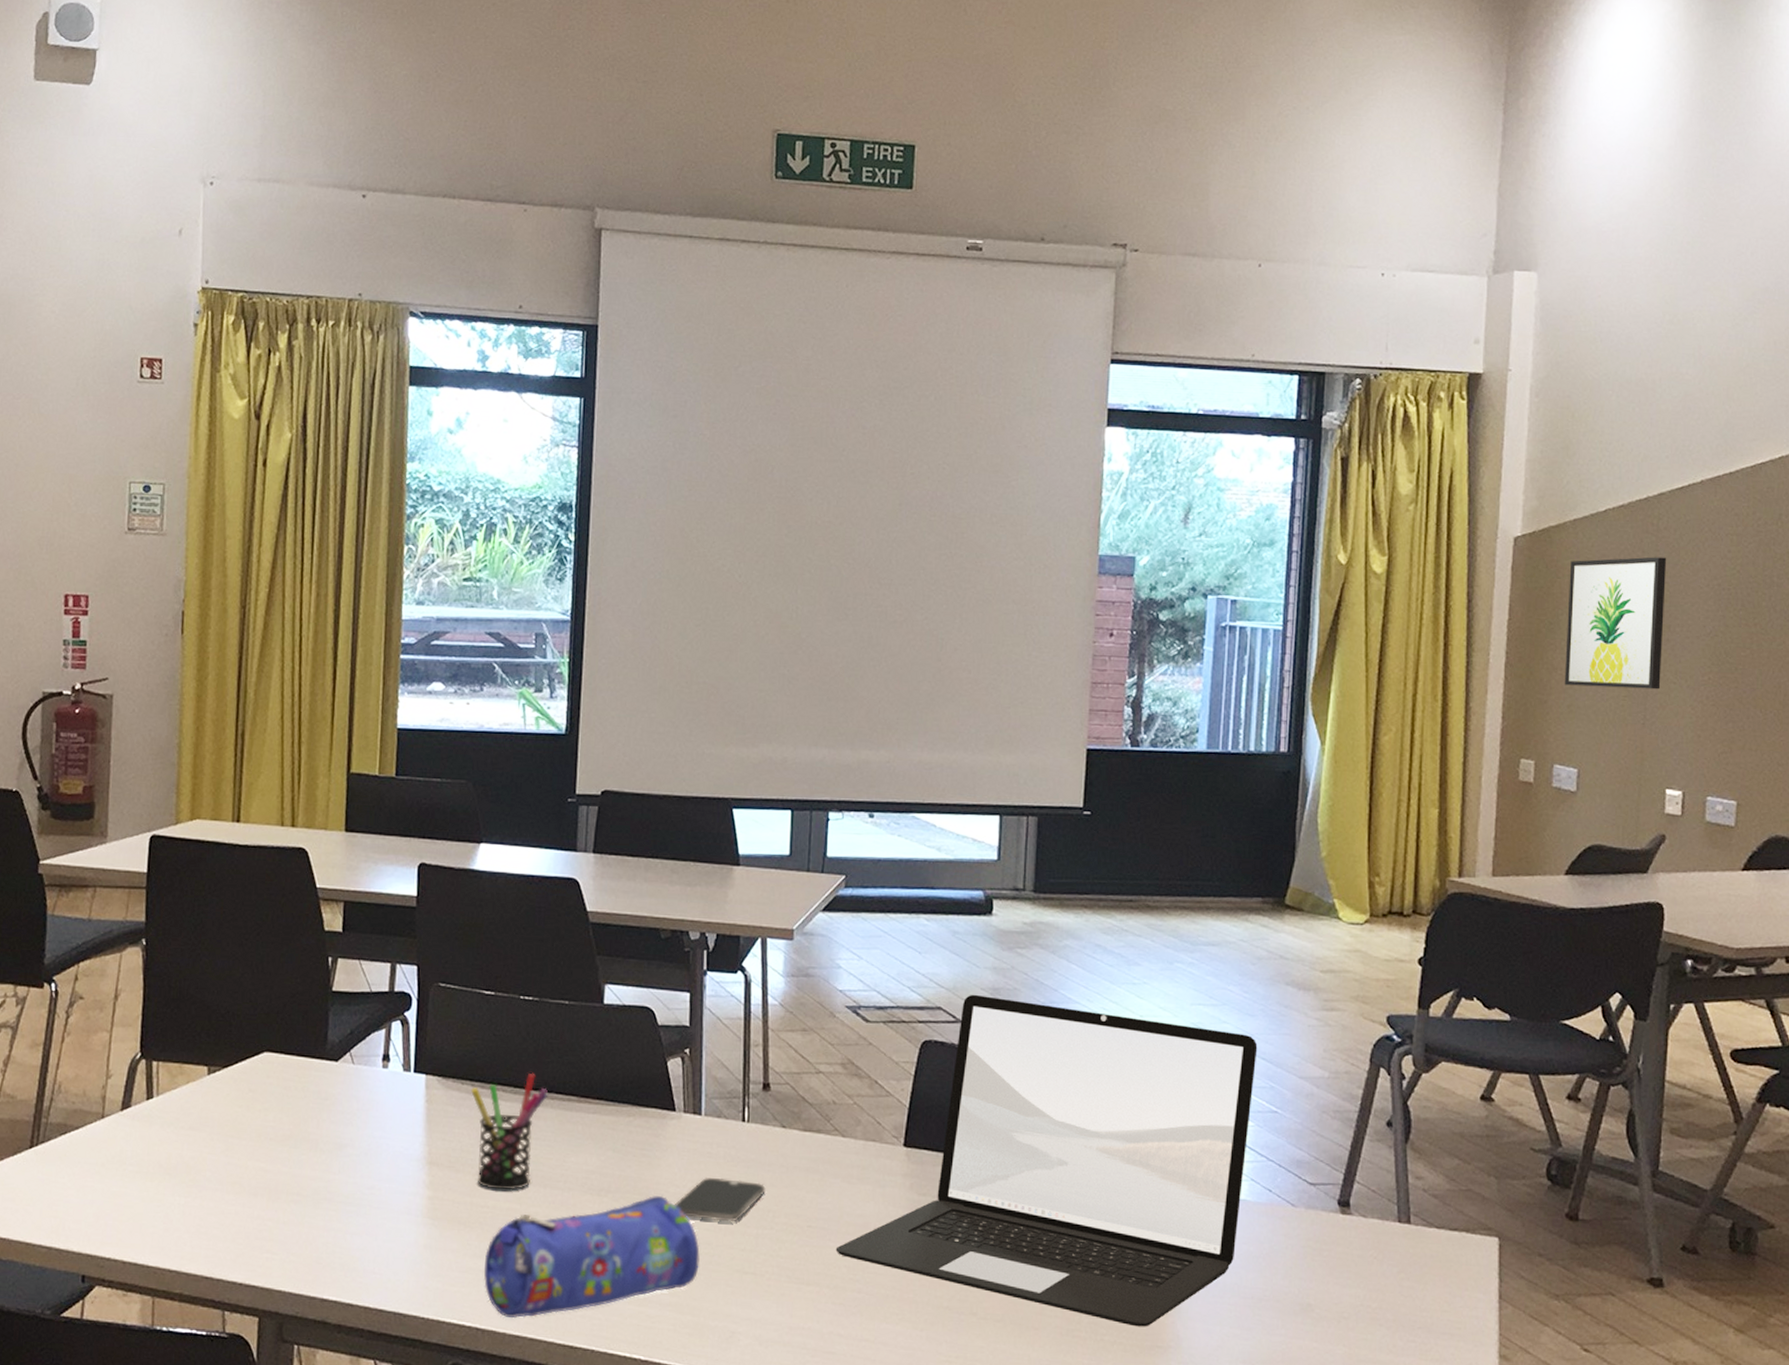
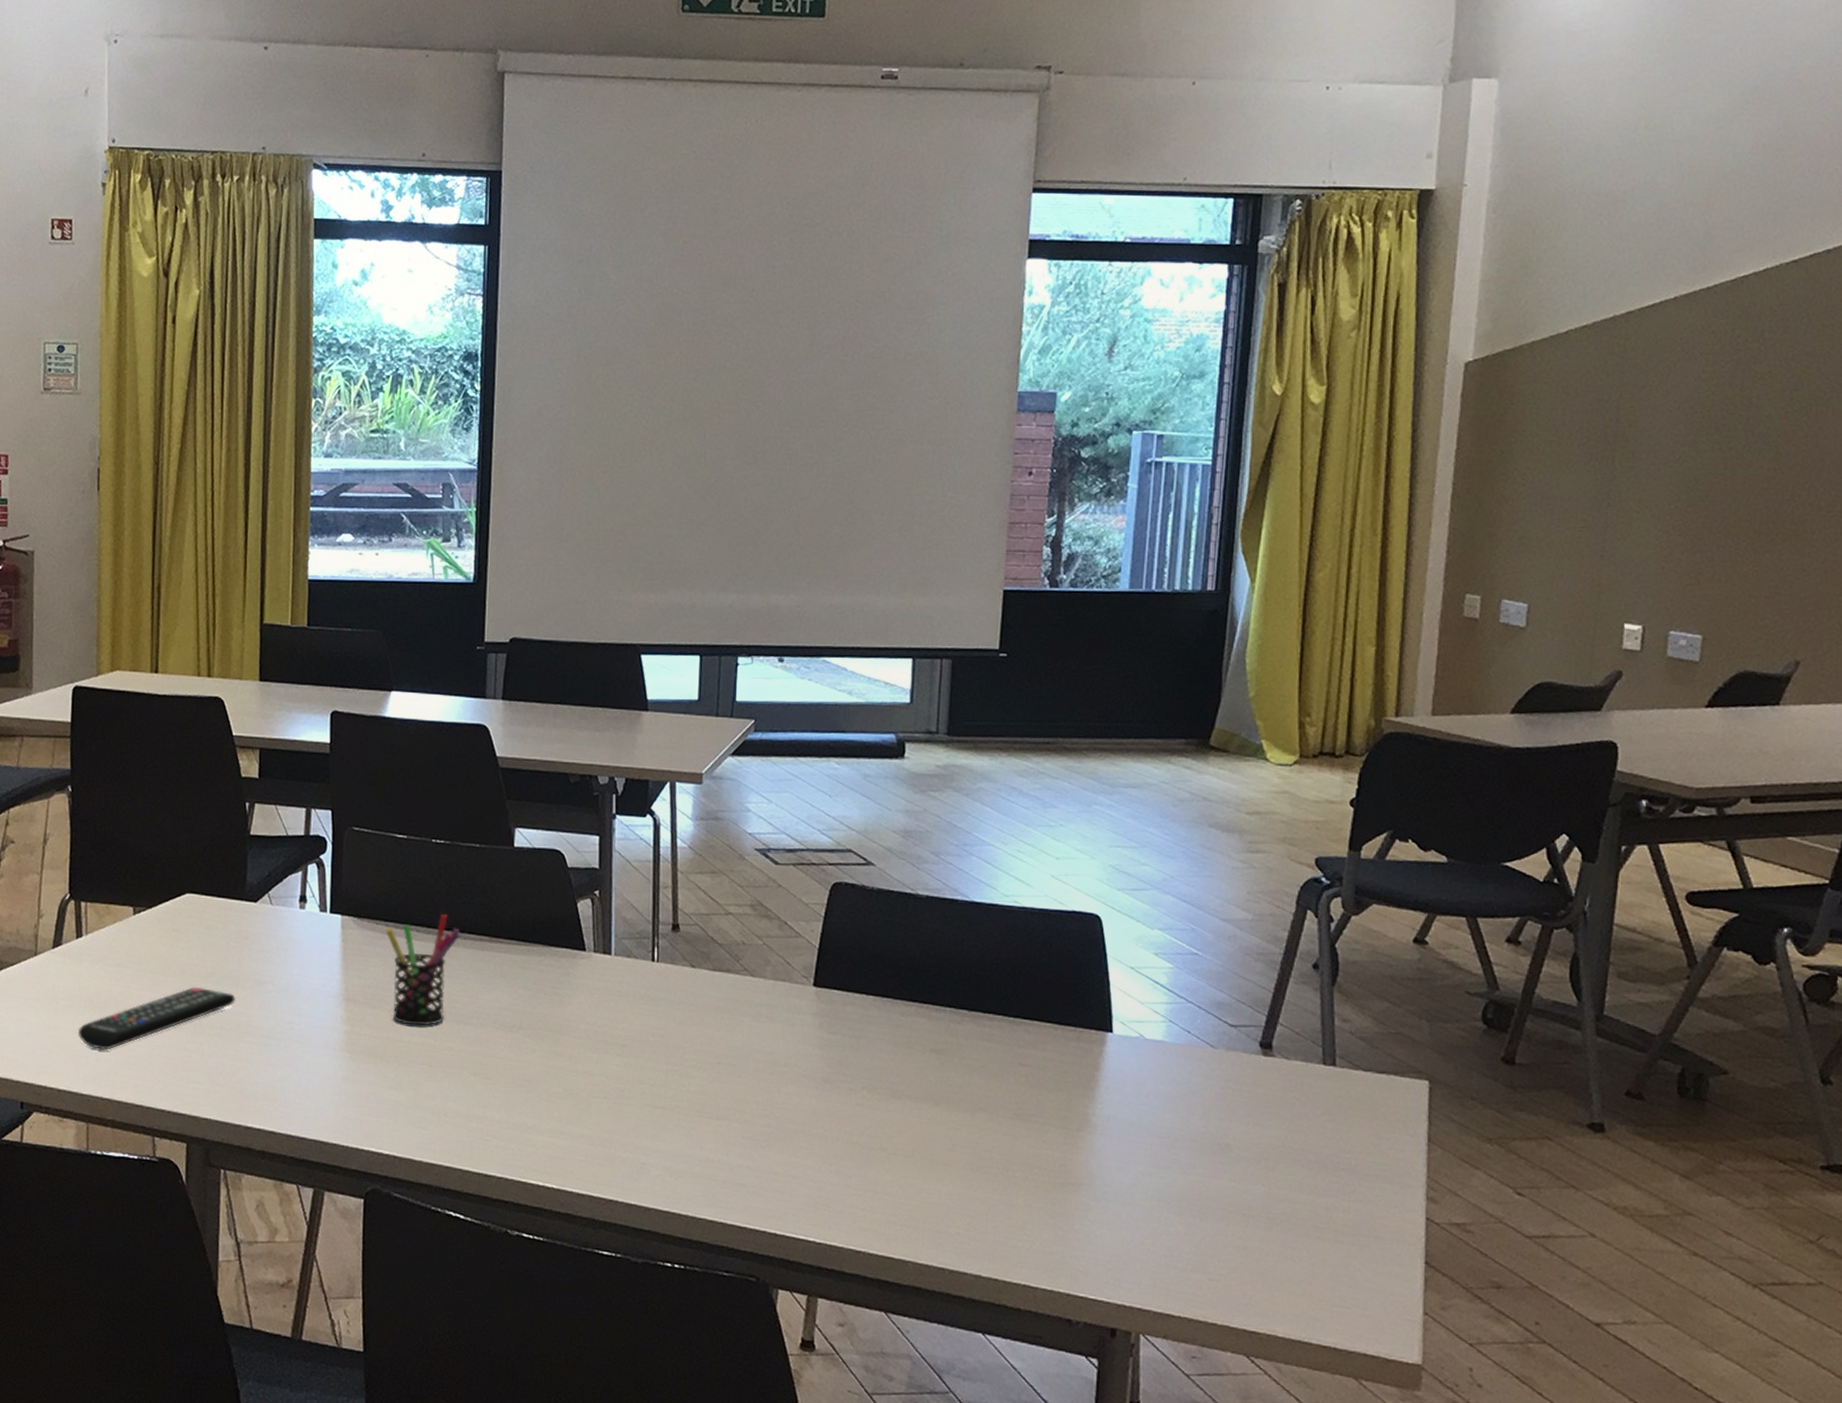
remote control: none [145,1150,314,1219] -> present [78,986,236,1050]
pencil case: present [483,1195,700,1319] -> none [400,1031,611,1148]
smartphone: present [675,1178,766,1222] -> none [586,1015,675,1058]
laptop: present [835,994,1258,1327] -> none [745,837,1178,1165]
wall art: present [1564,557,1667,690] -> none [1515,379,1634,520]

